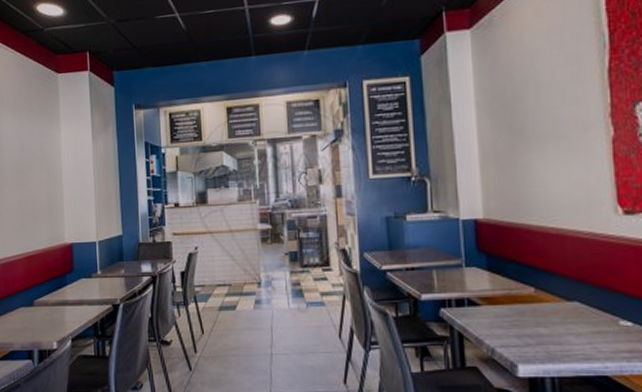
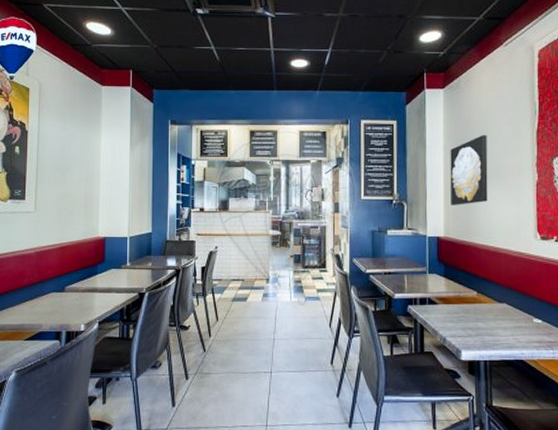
wall art: none [485,82,542,178] -> present [450,135,488,205]

